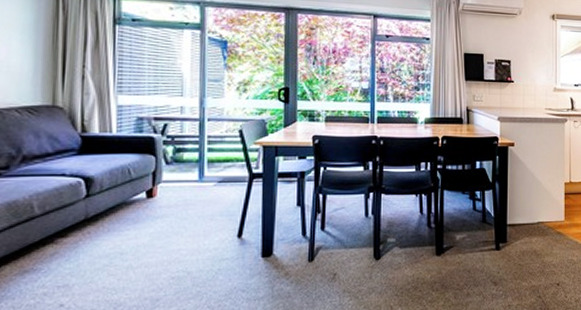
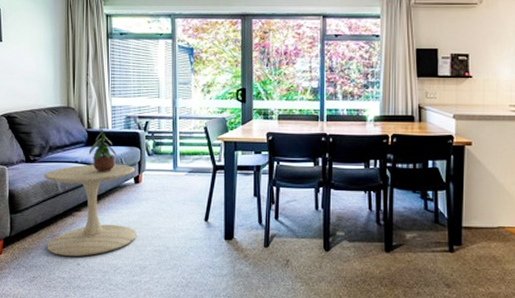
side table: none [12,175,148,297] -> present [44,164,137,256]
potted plant: none [81,128,123,186] -> present [88,125,117,172]

